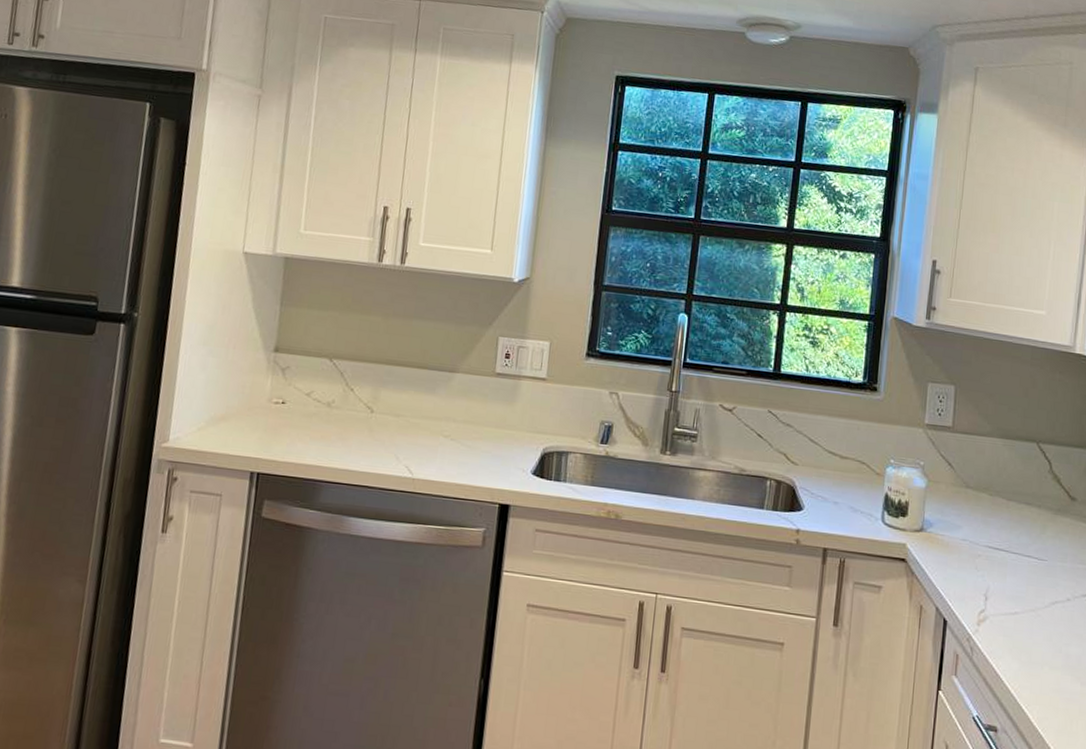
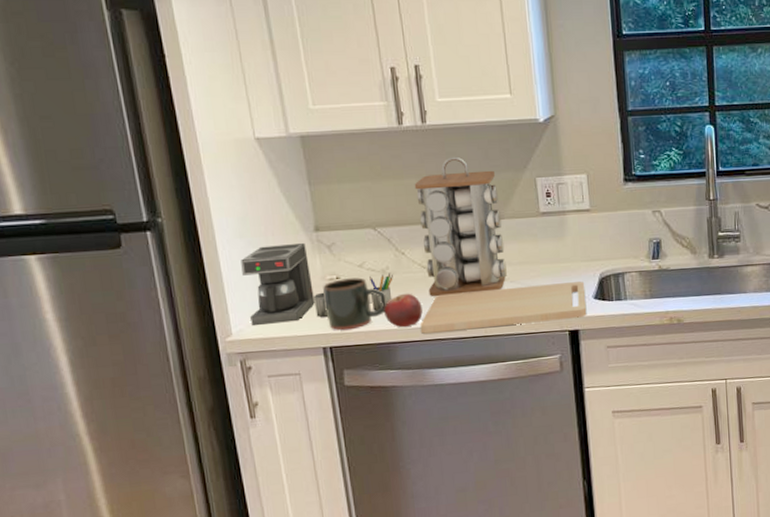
coffee maker: none [189,357,337,444] -> present [241,243,393,327]
mug: none [262,404,326,458] -> present [323,277,388,330]
fruit: none [318,431,358,467] -> present [384,293,423,328]
cutting board: none [349,439,526,493] -> present [419,281,587,334]
spice rack: none [367,301,460,446] -> present [414,156,507,296]

